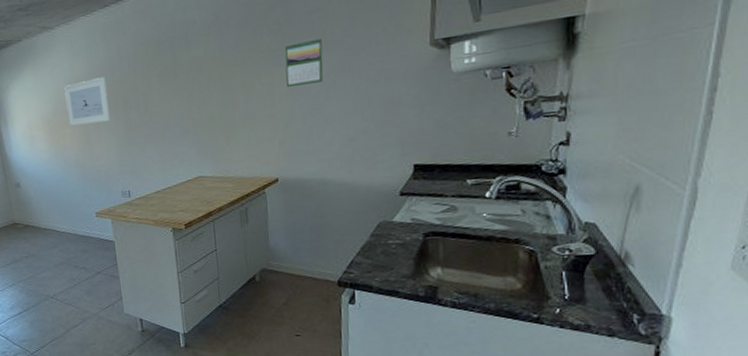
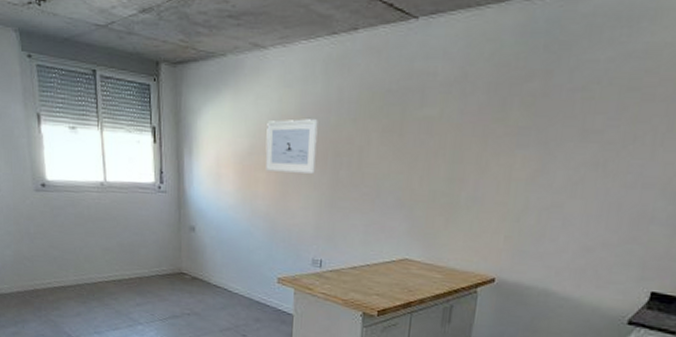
calendar: present [284,37,324,88] -> none [528,122,580,176]

